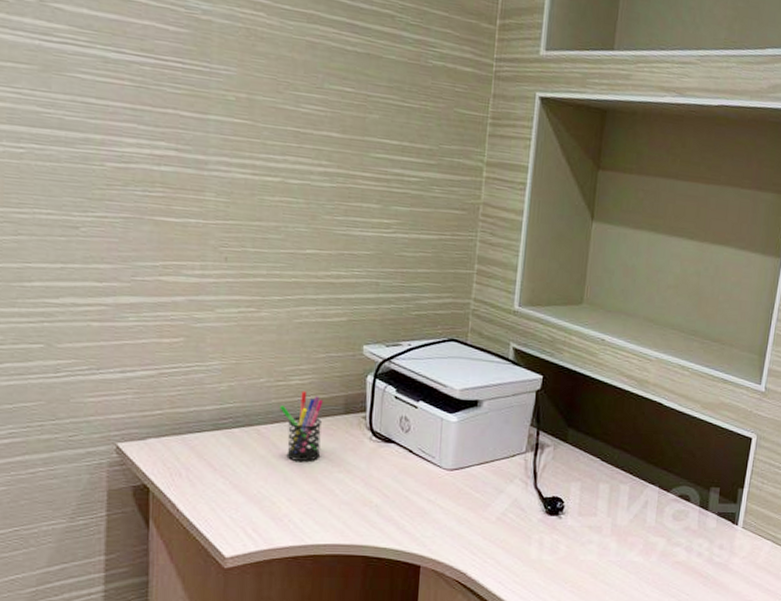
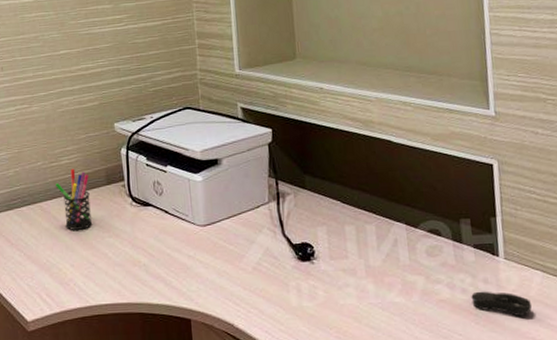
computer mouse: none [704,556,757,582] -> present [471,291,532,317]

